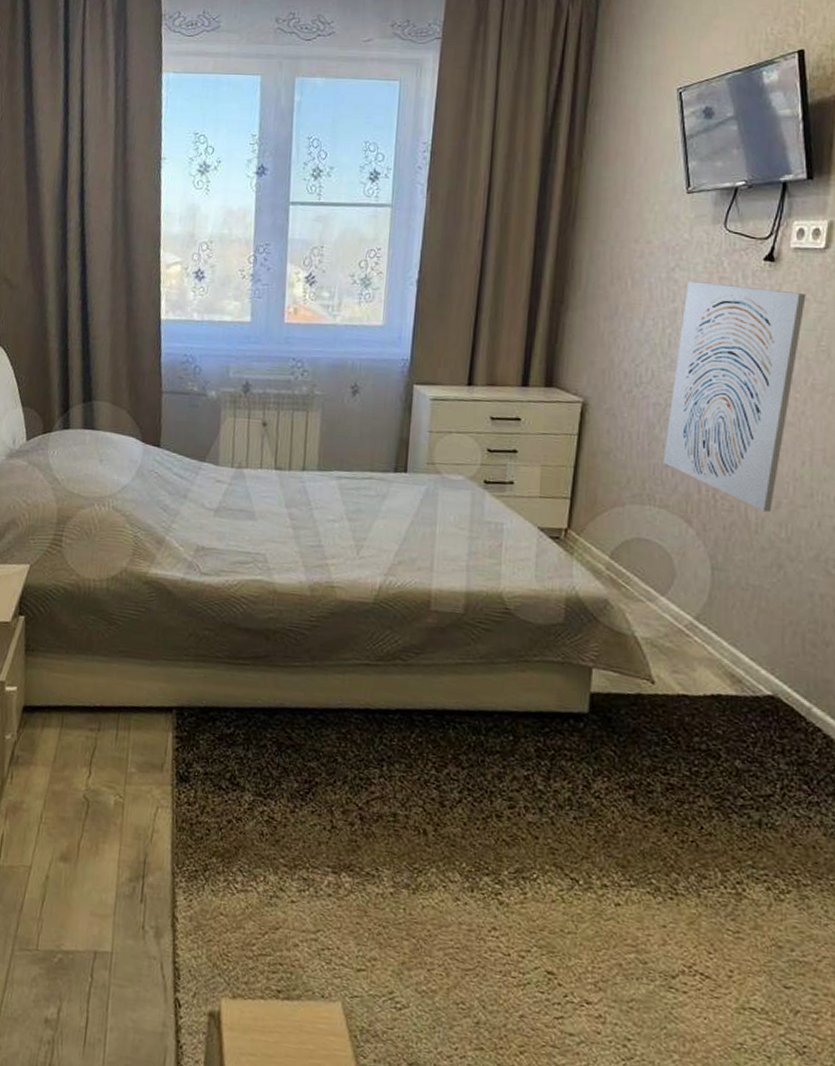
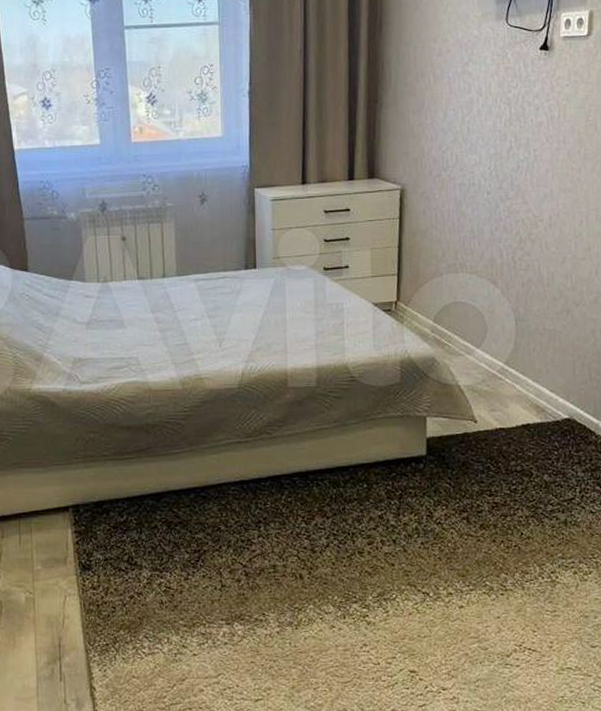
wall art: present [663,281,806,513] -> none [470,73,575,267]

